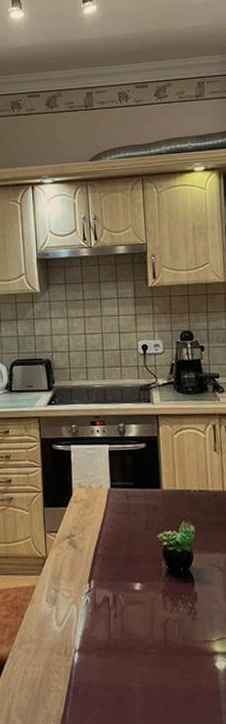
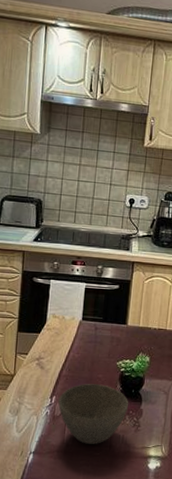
bowl: none [98,563,180,638] -> present [58,384,129,444]

